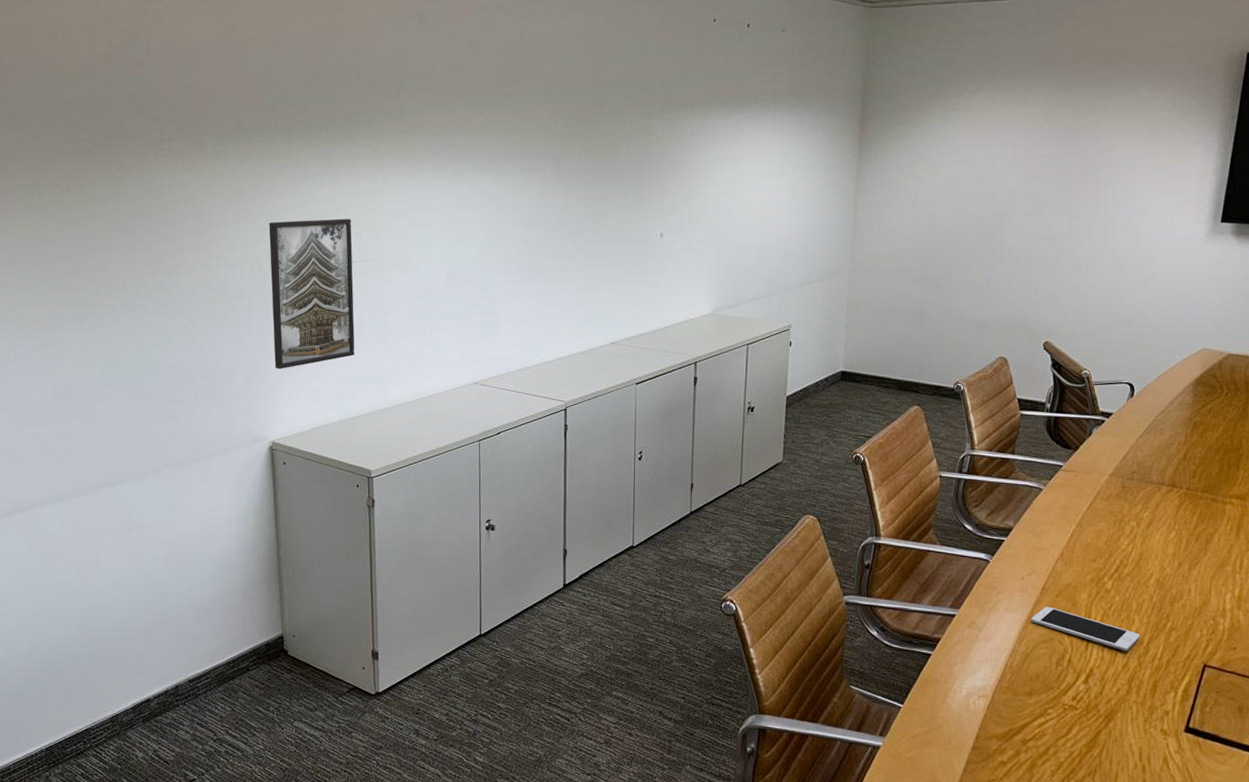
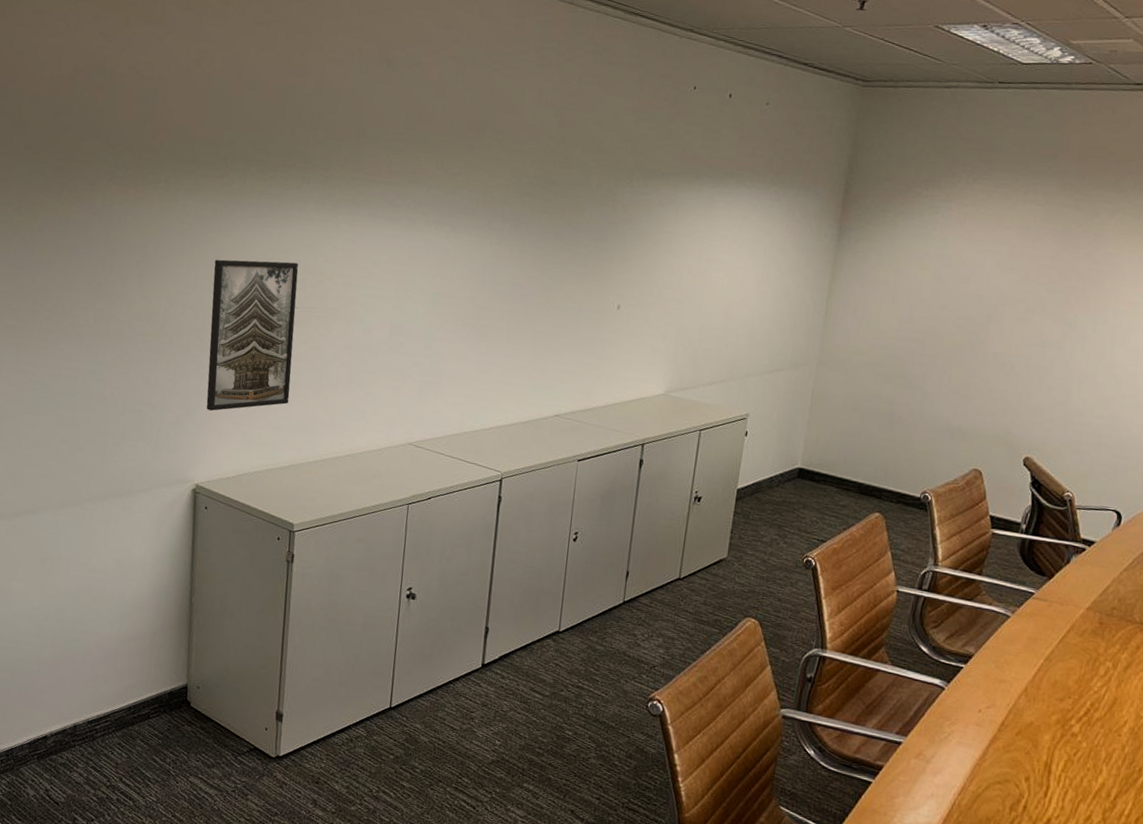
cell phone: present [1031,606,1140,651] -> none [986,744,1107,804]

